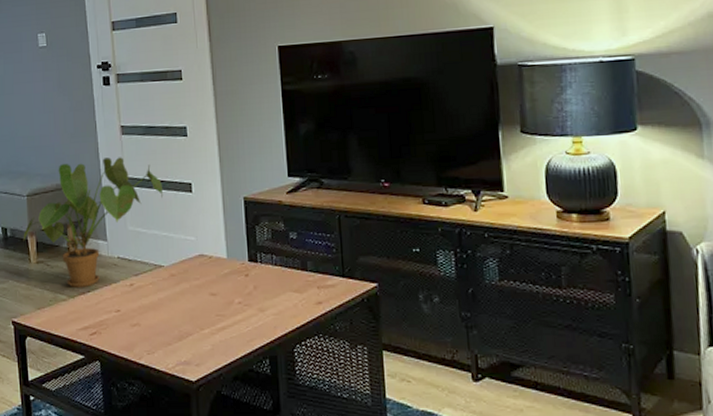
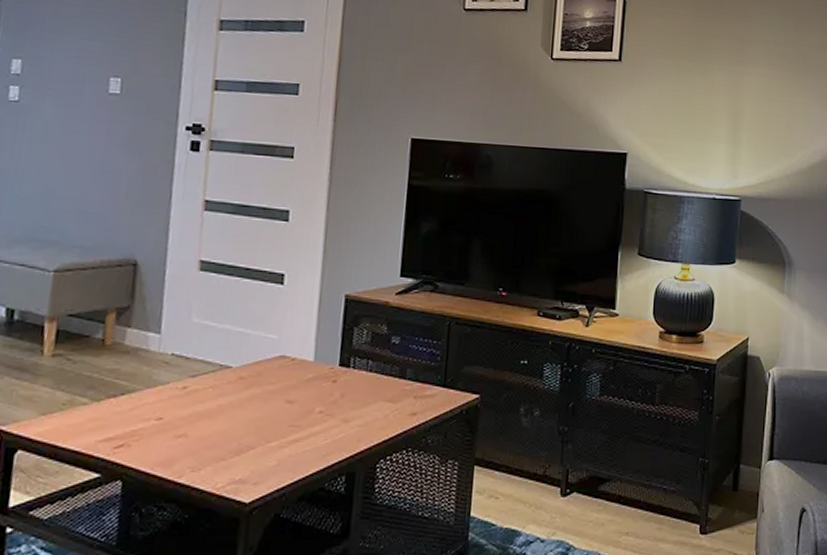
house plant: present [23,157,164,287] -> none [37,235,247,388]

